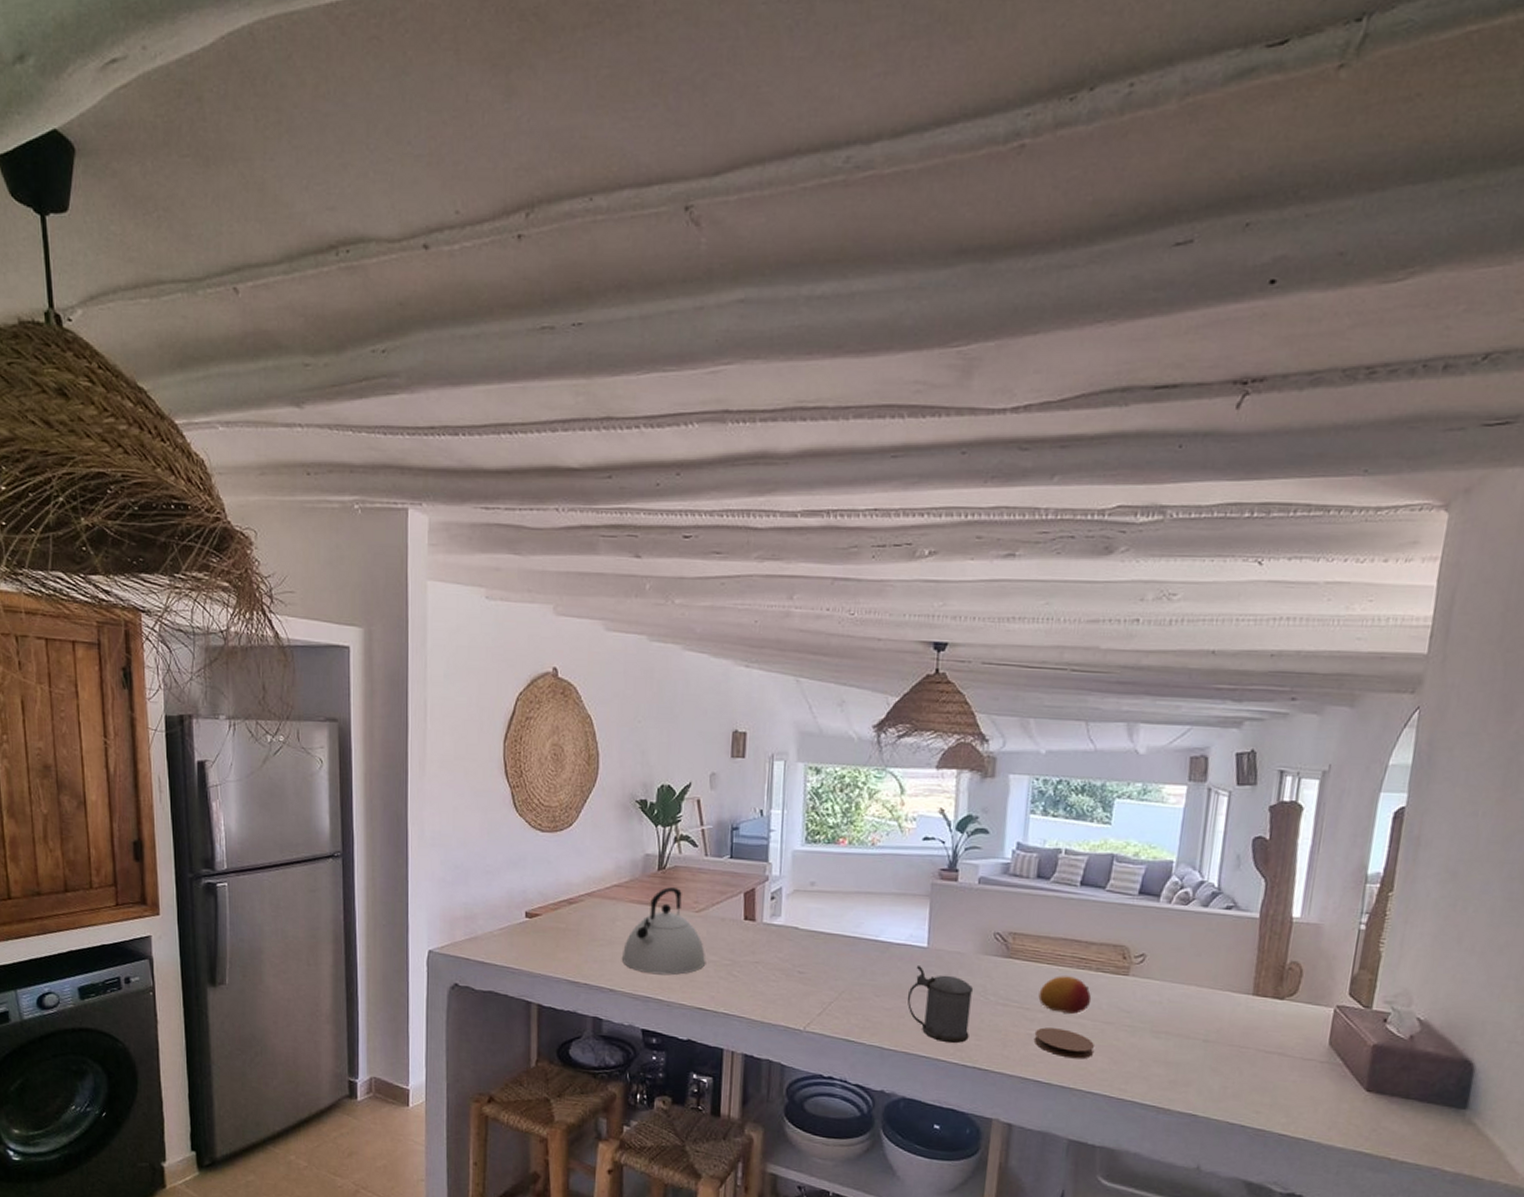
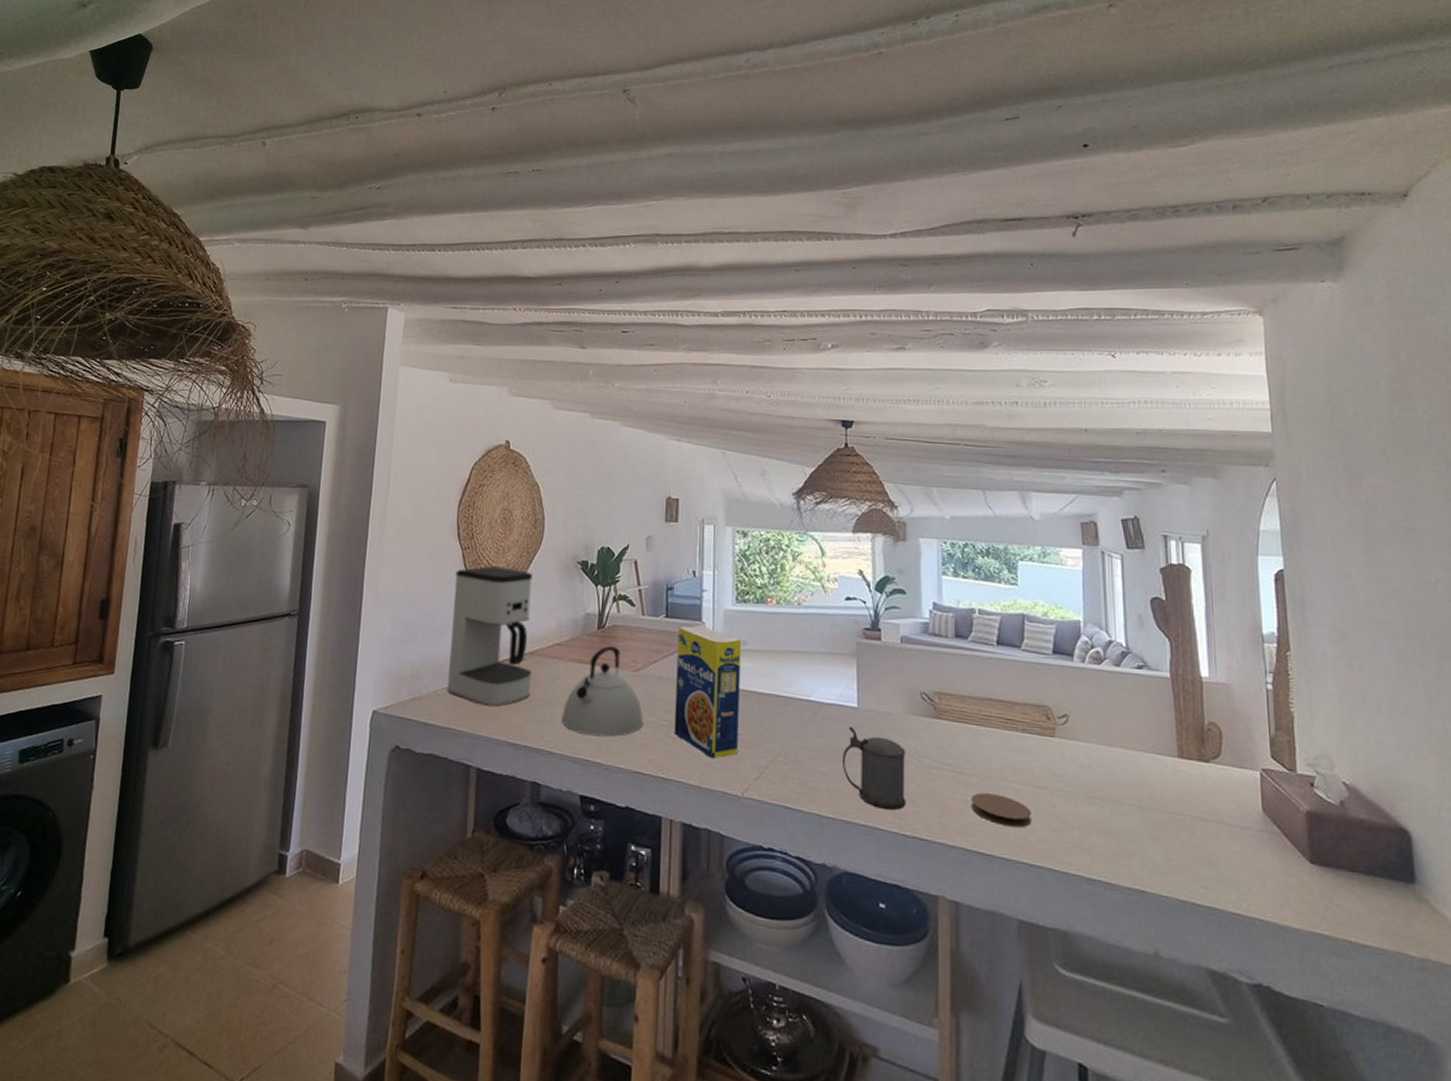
coffee maker: none [503,805,590,947] -> present [447,566,533,707]
legume: none [737,865,810,996] -> present [674,624,741,759]
fruit: present [1038,975,1092,1014] -> none [970,737,1022,778]

